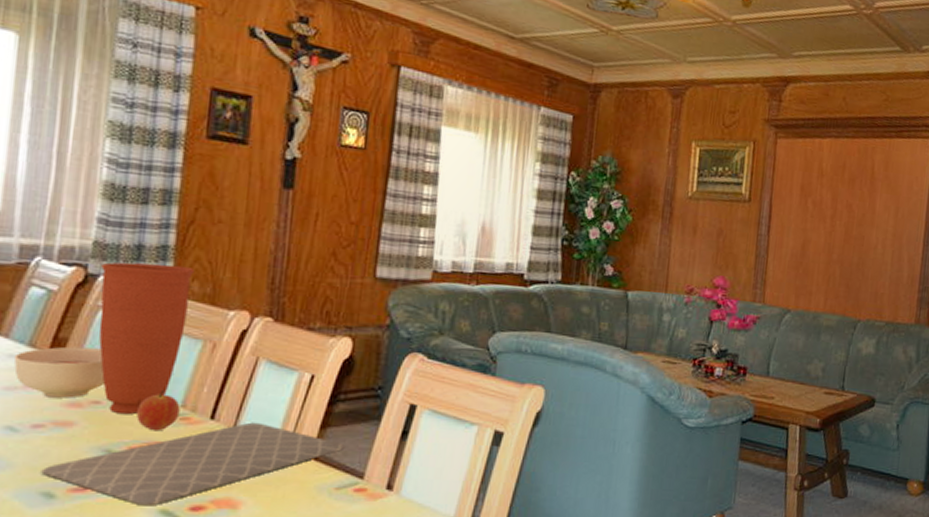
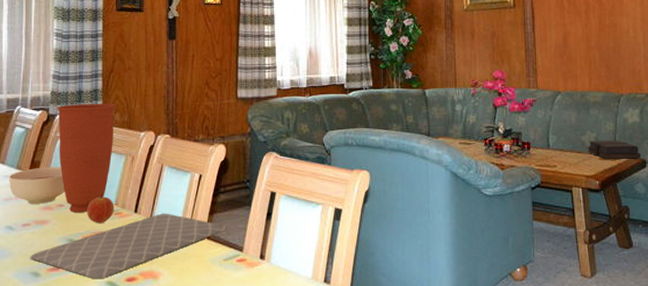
book: none [811,370,871,397] -> present [587,140,641,159]

